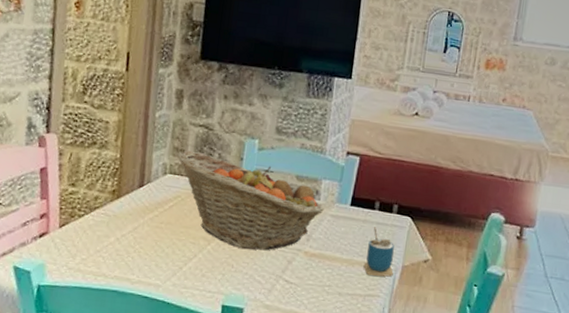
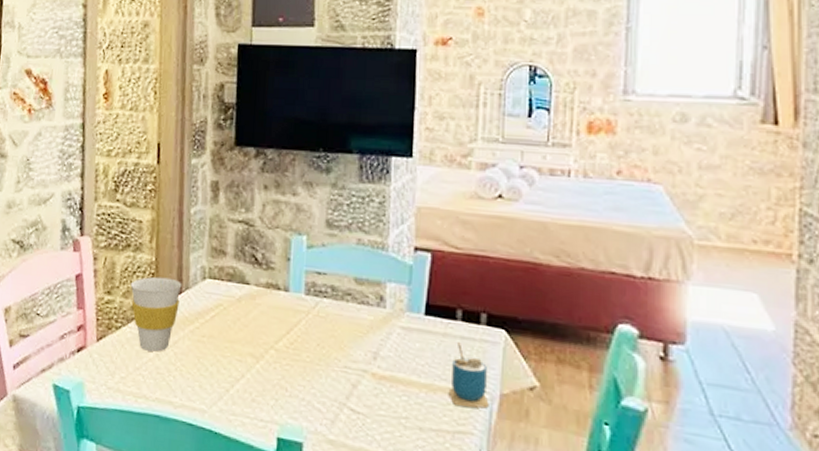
cup: none [94,171,144,237] -> present [130,276,182,352]
fruit basket: present [177,150,324,250] -> none [216,251,392,371]

